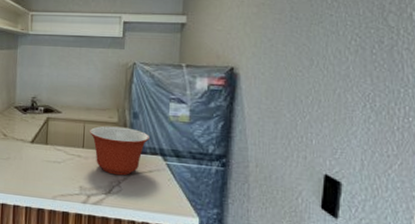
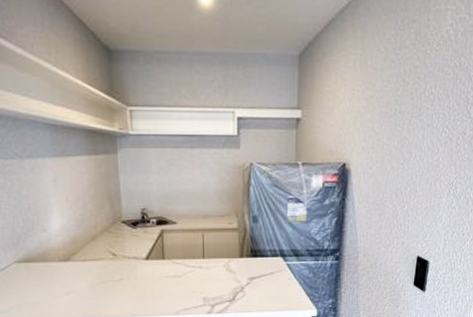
mixing bowl: present [90,126,149,176] -> none [209,232,269,281]

